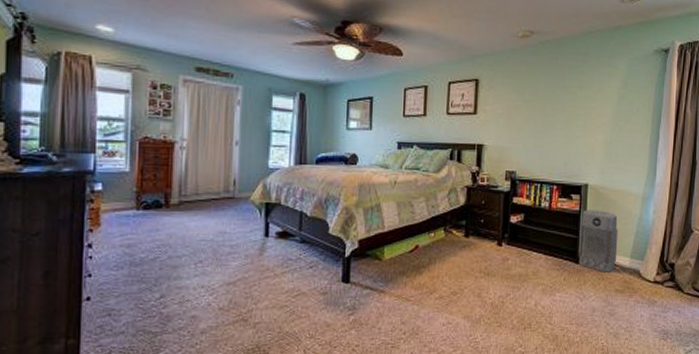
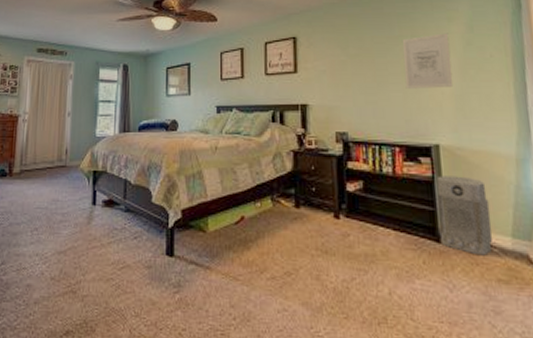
wall art: none [568,87,608,136] -> present [402,33,454,89]

